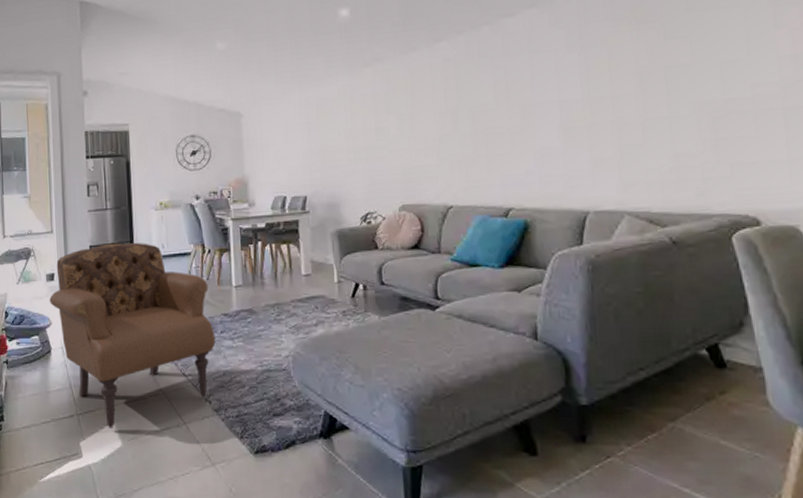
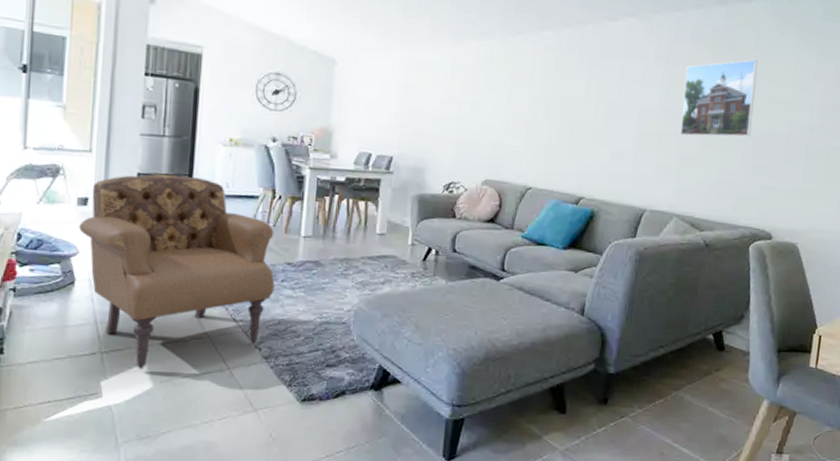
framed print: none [605,22,702,122] -> present [680,60,758,137]

